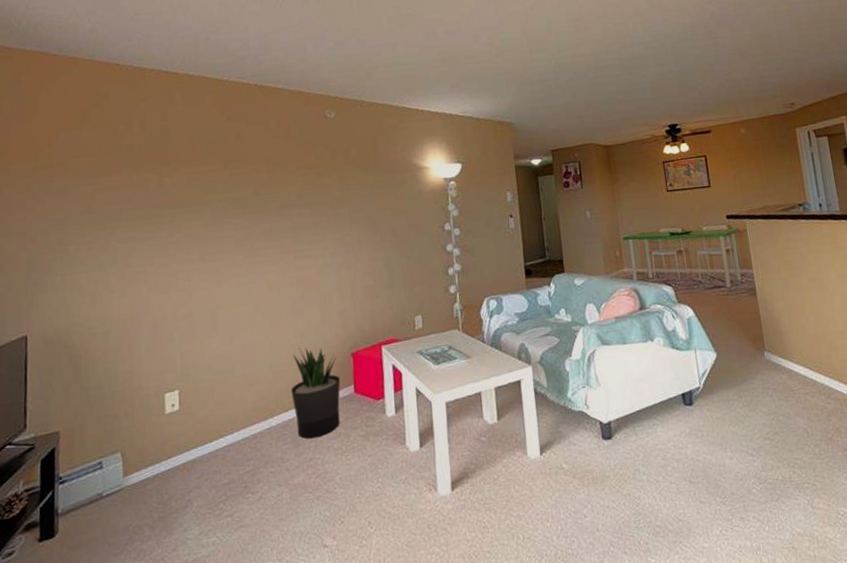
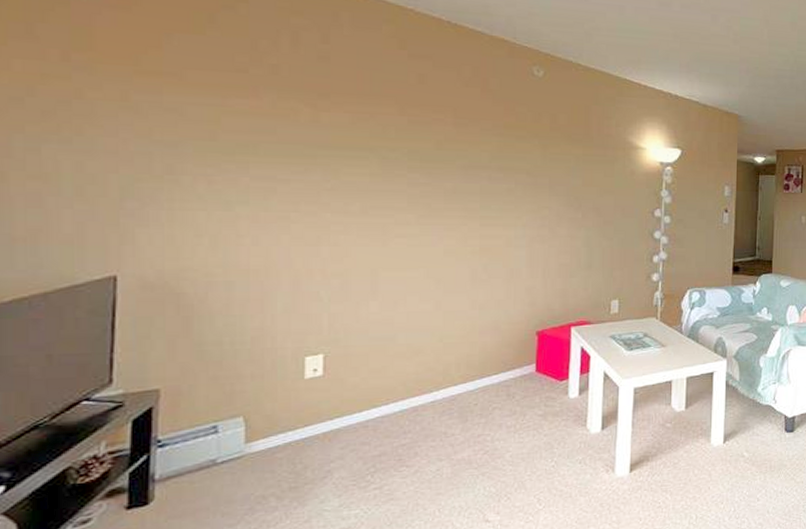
planter: present [291,347,341,439] -> none [462,321,521,415]

